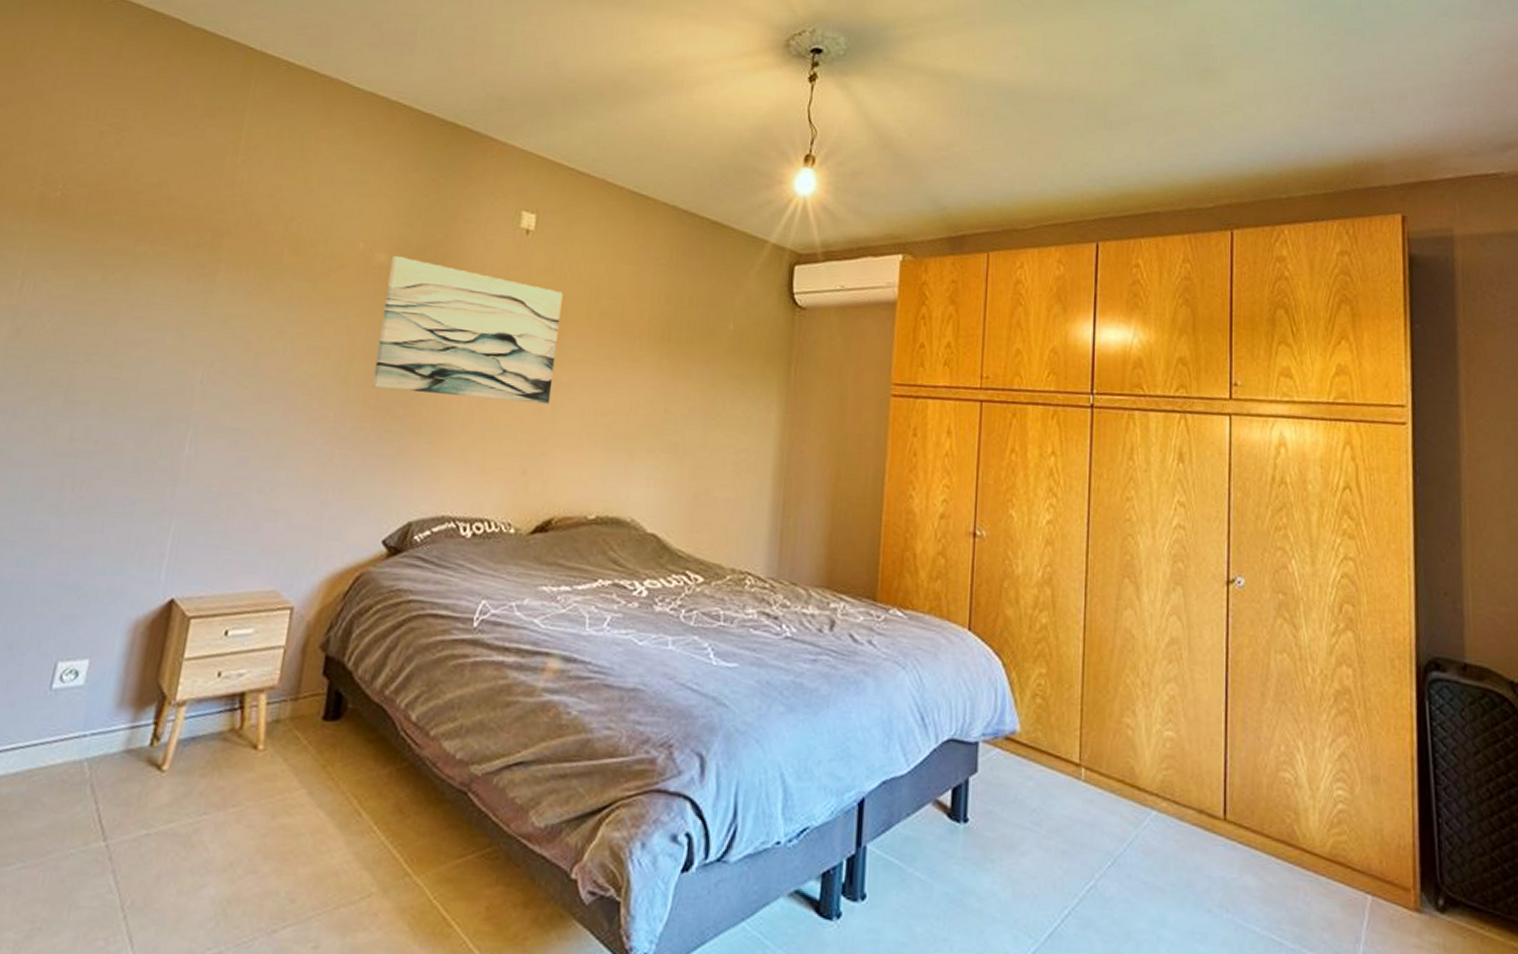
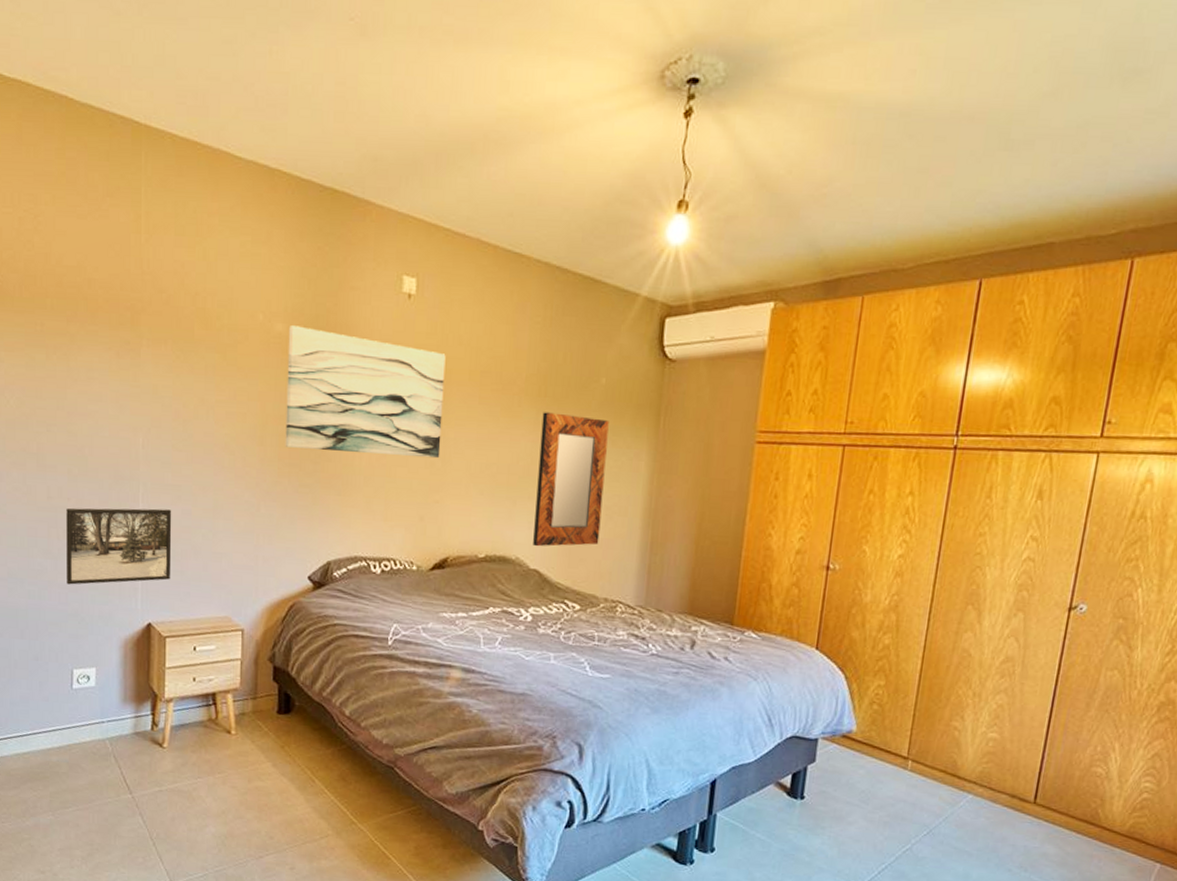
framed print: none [72,452,225,550] -> present [66,508,172,585]
home mirror: none [651,357,737,507] -> present [533,412,609,547]

